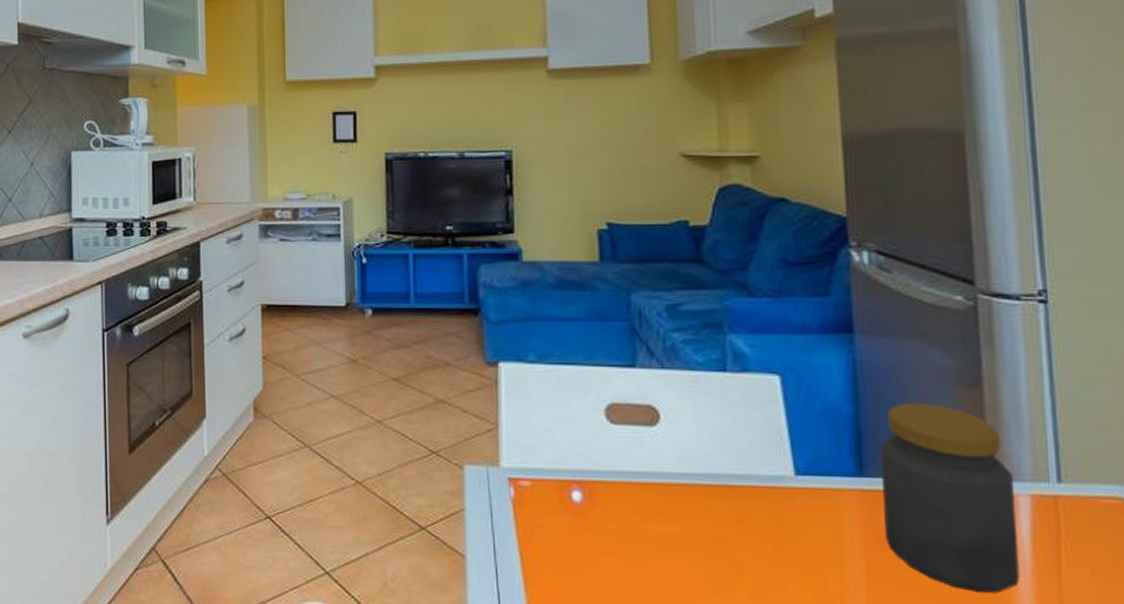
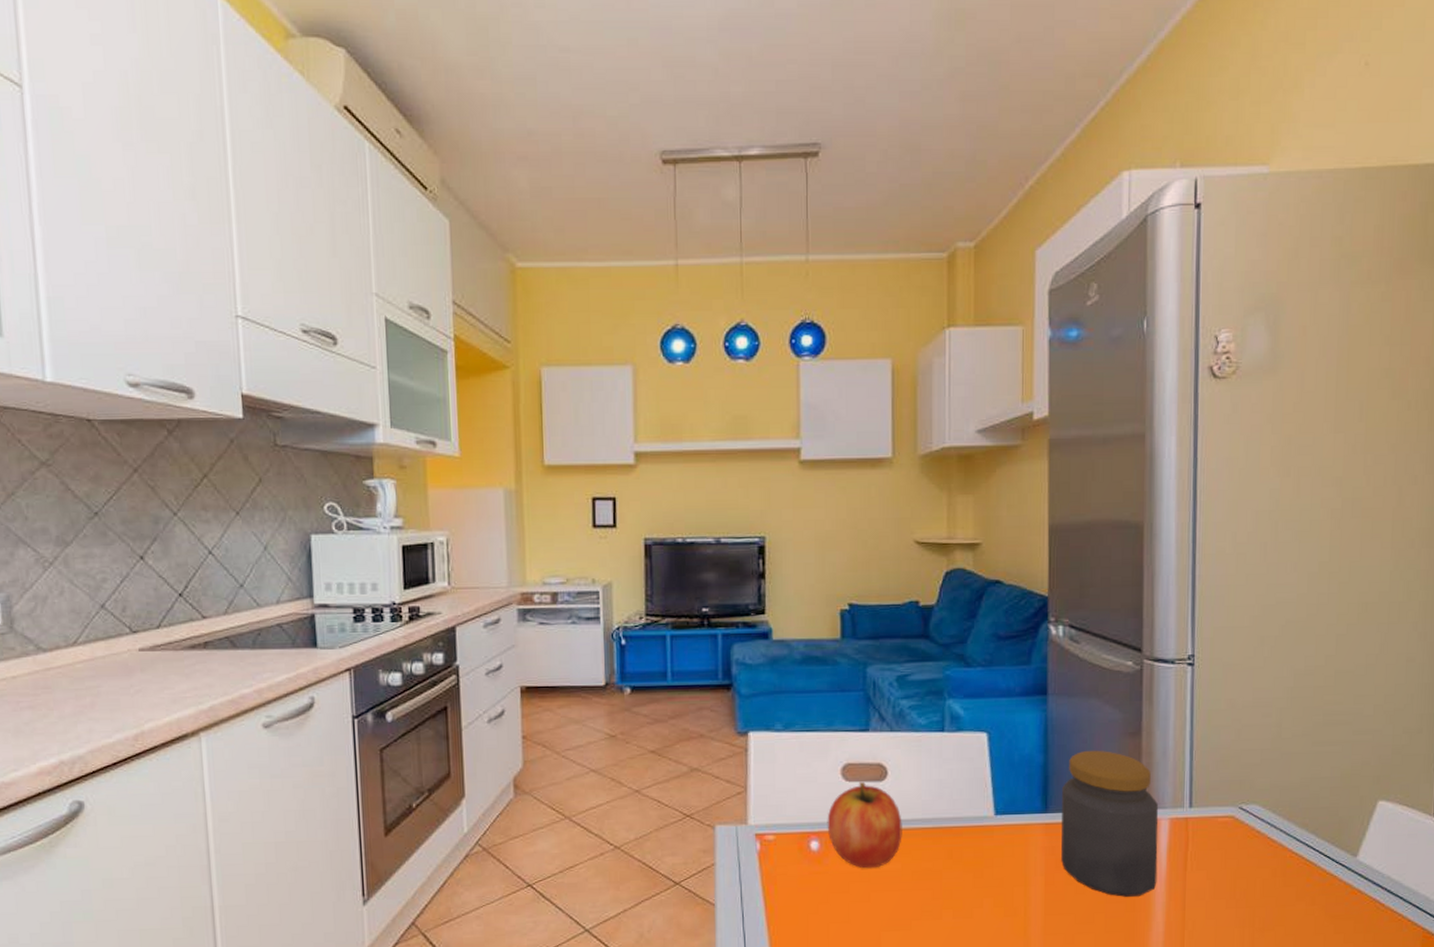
fruit: none [590,425,681,529] -> present [827,781,902,869]

